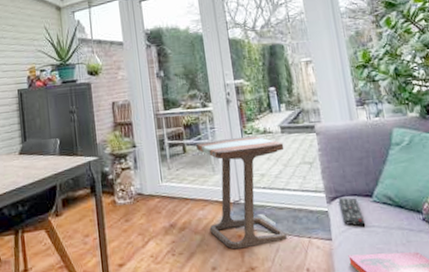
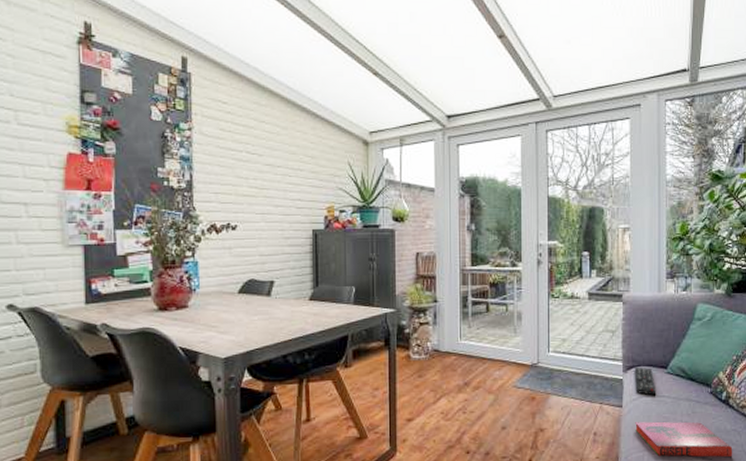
side table: present [196,135,287,250] -> none [501,299,589,411]

